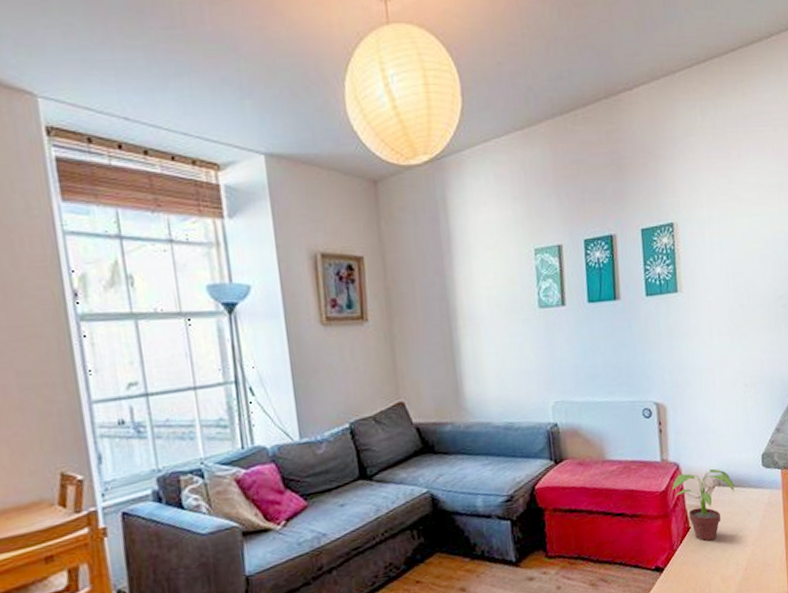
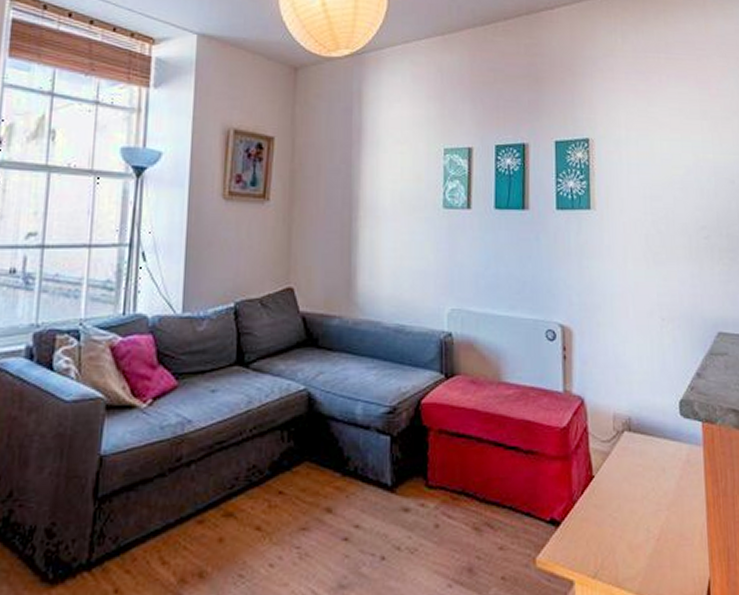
potted plant: present [672,468,734,541] -> none [575,409,647,497]

